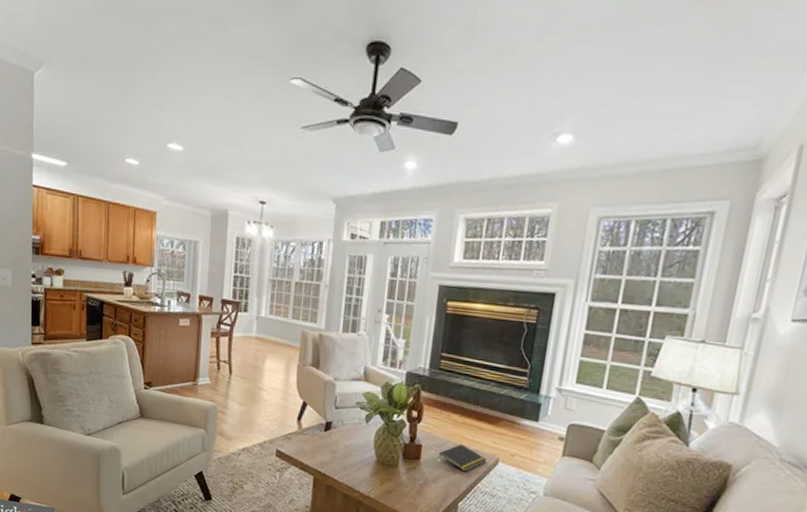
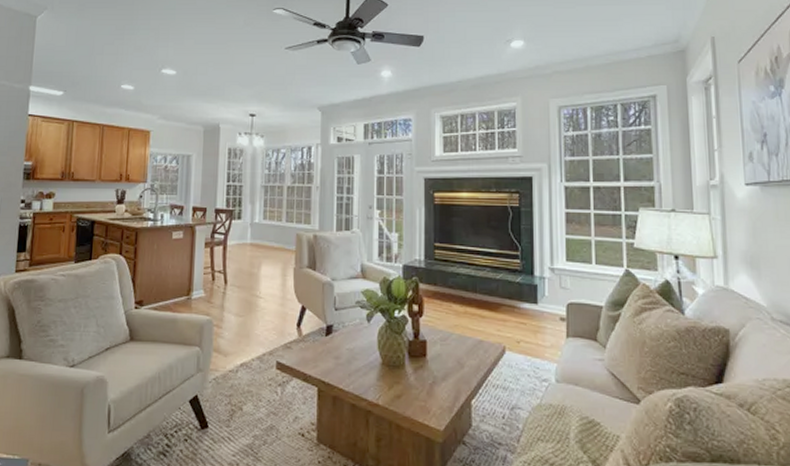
notepad: present [438,444,487,472] -> none [444,335,493,365]

